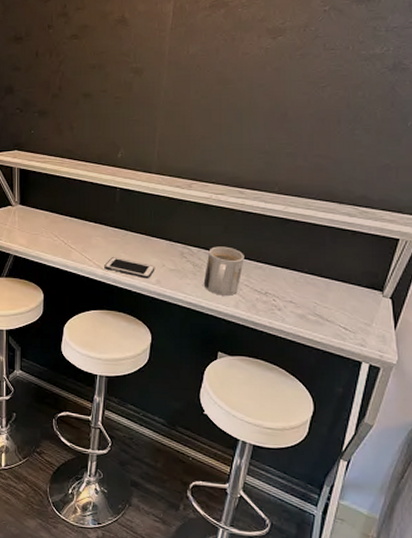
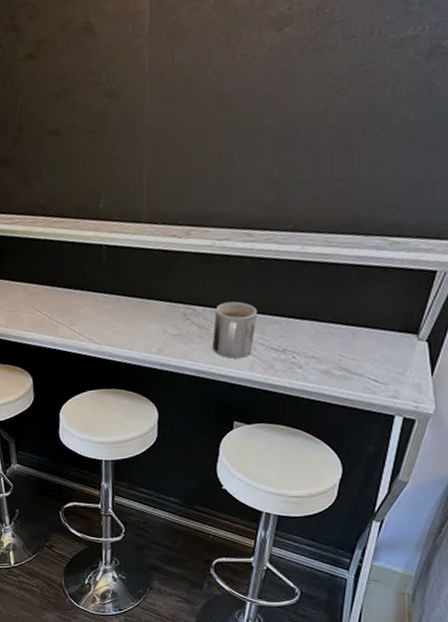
cell phone: present [104,257,155,279] -> none [97,327,156,349]

